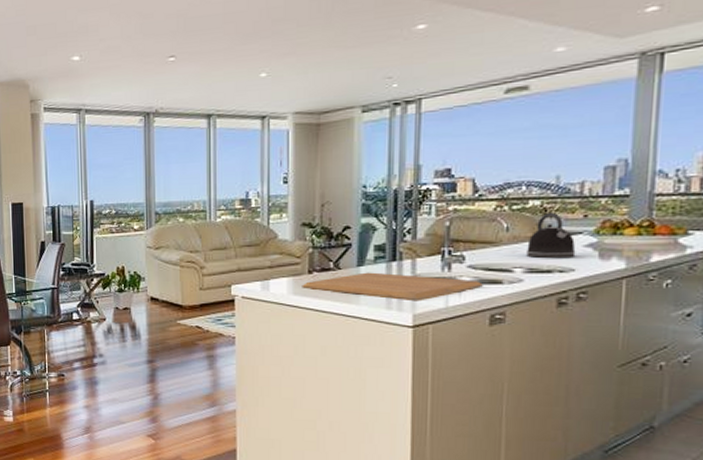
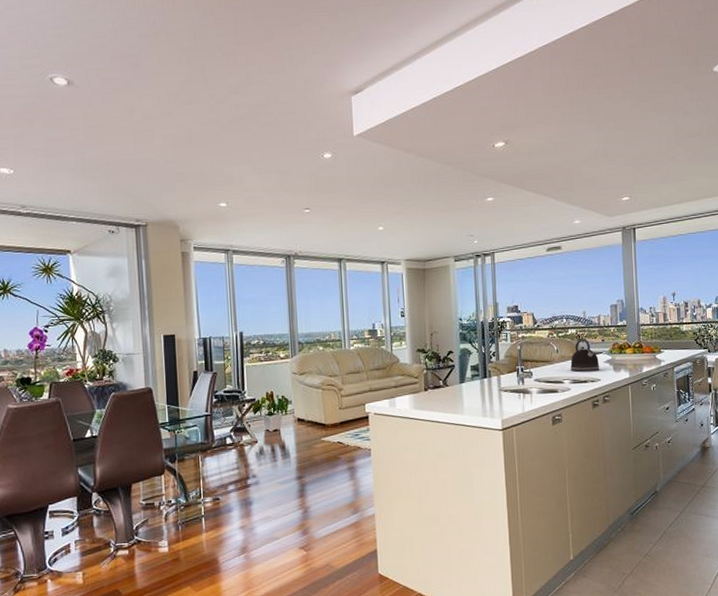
chopping board: present [302,272,483,302] -> none [420,387,546,410]

